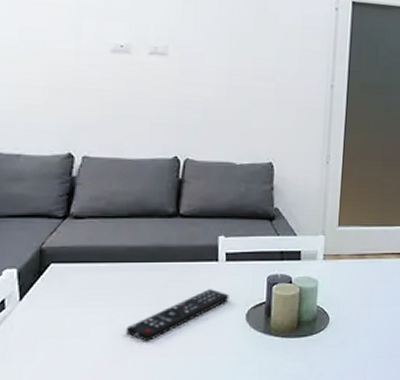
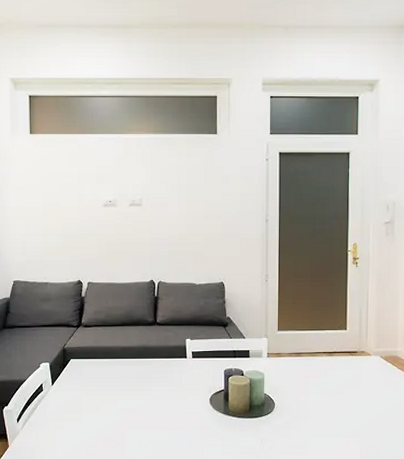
remote control: present [125,289,229,342] -> none [123,379,196,418]

